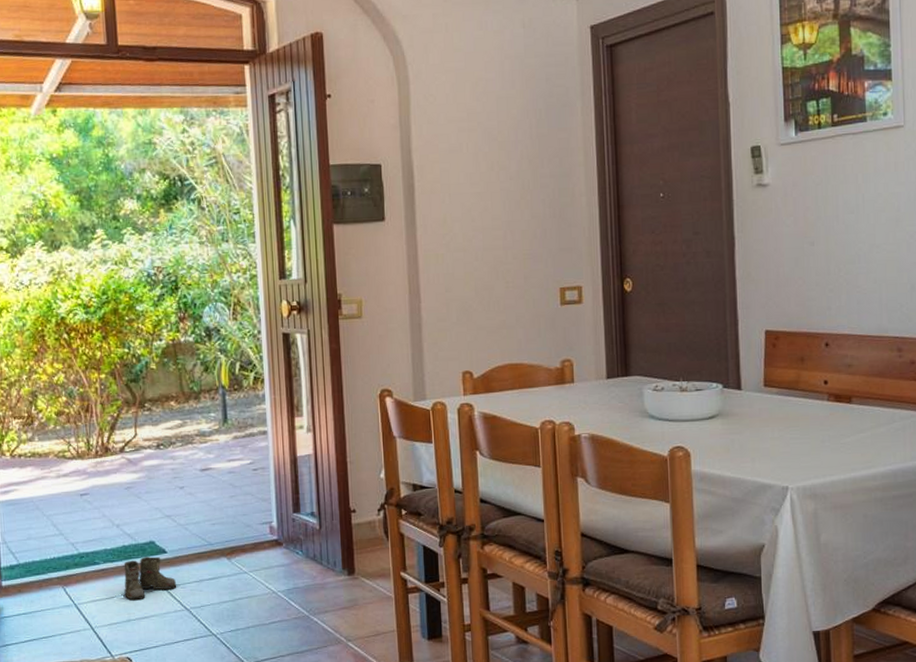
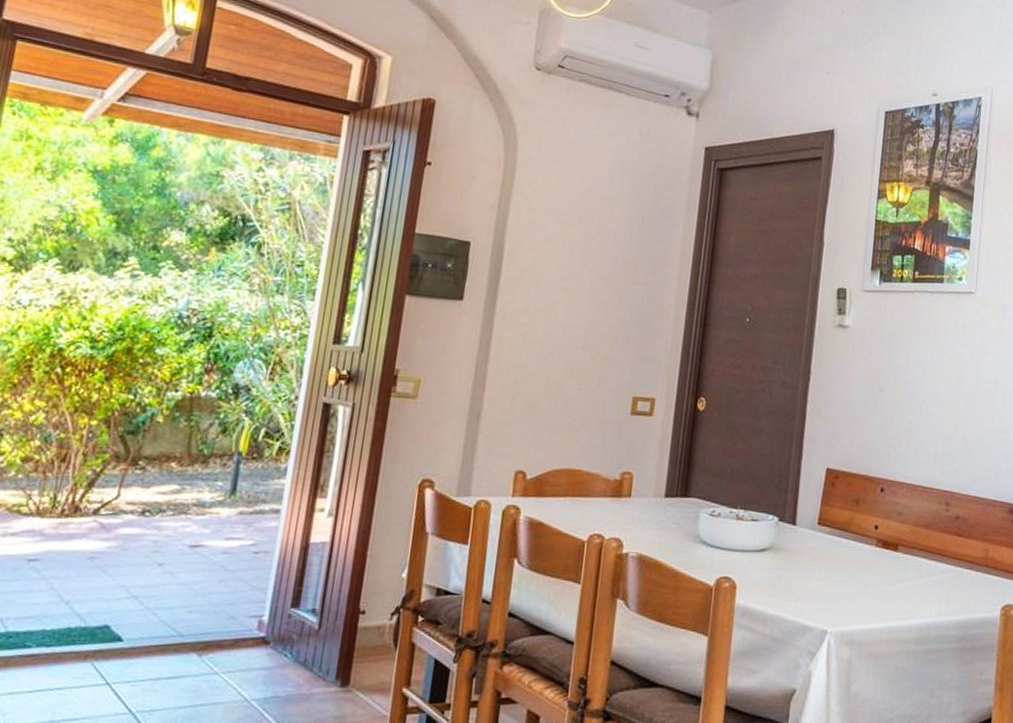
boots: present [123,556,177,601] -> none [52,643,126,698]

